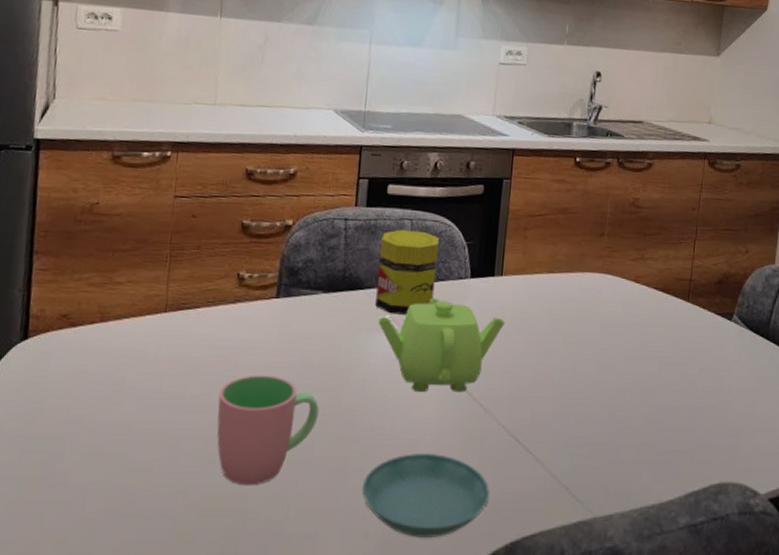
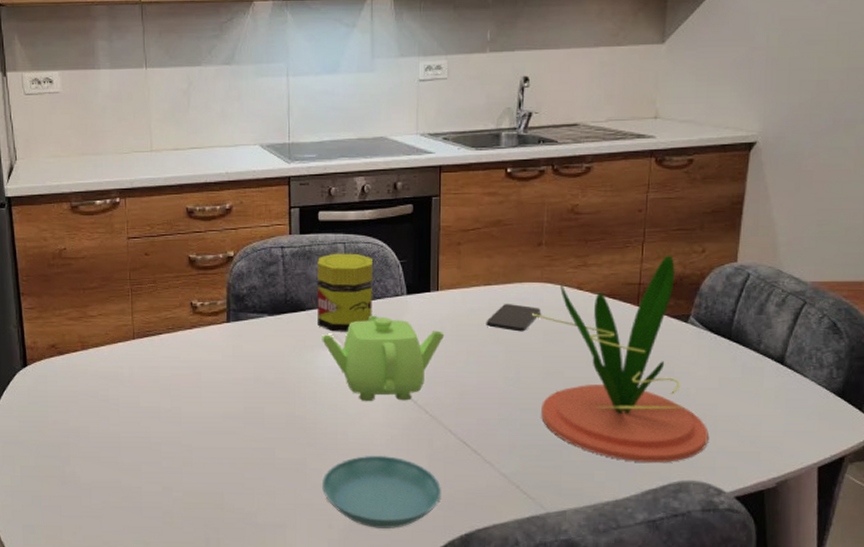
cup: present [217,375,319,486] -> none [188,390,276,484]
smartphone: none [546,292,600,323] -> present [486,303,541,332]
plant: none [590,253,747,463] -> present [531,255,709,462]

